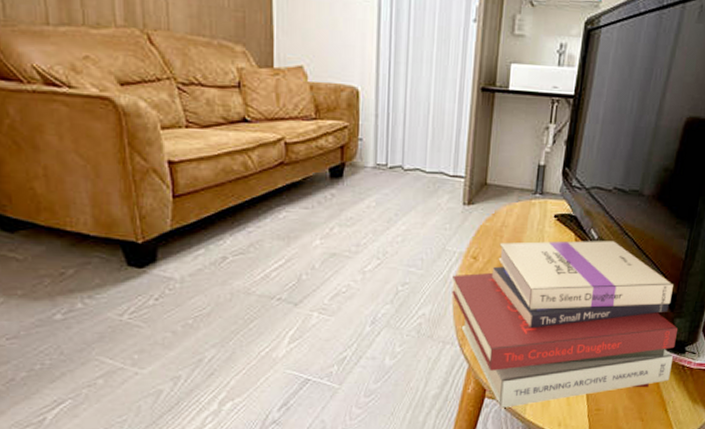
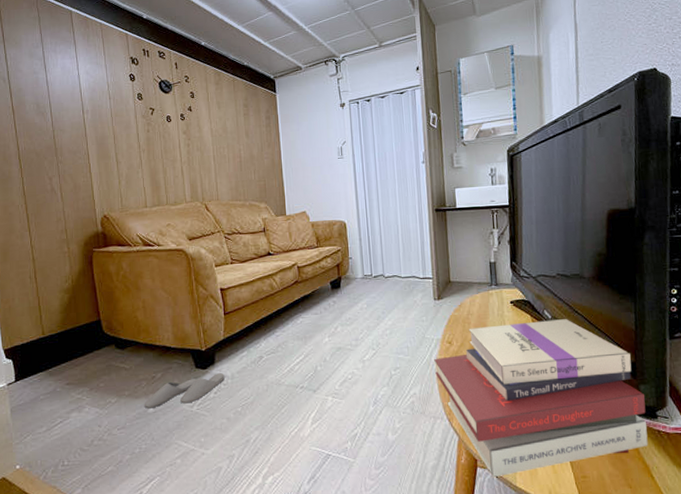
slippers: none [47,275,170,314] -> present [144,373,225,409]

